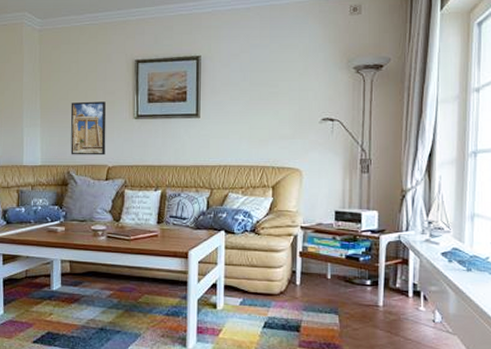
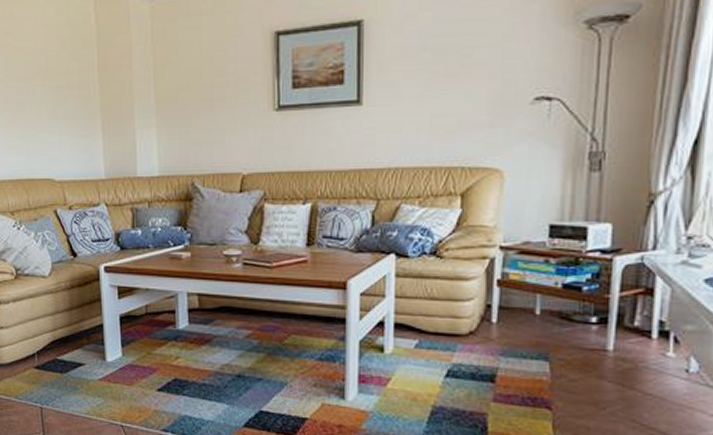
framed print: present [70,101,107,156] -> none [193,90,239,162]

